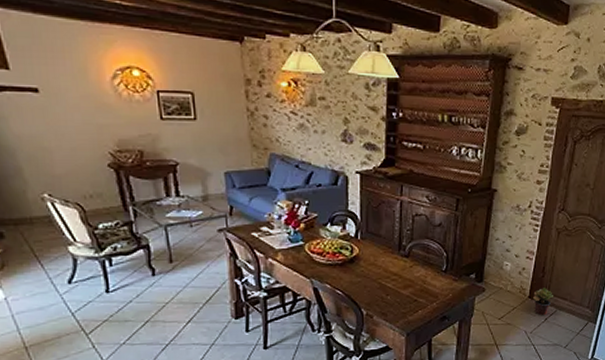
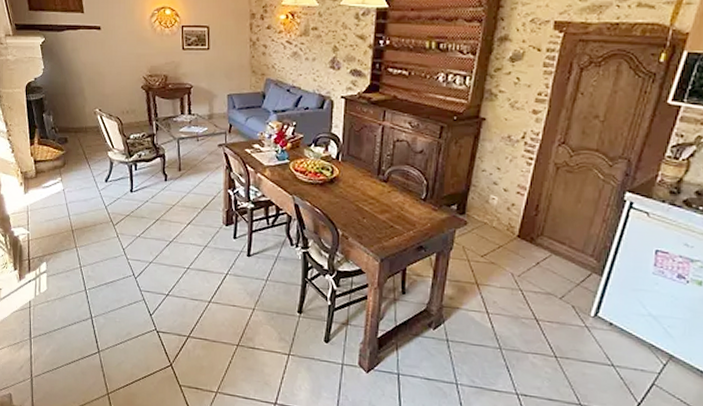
potted plant: present [533,288,554,316] -> none [523,228,549,259]

